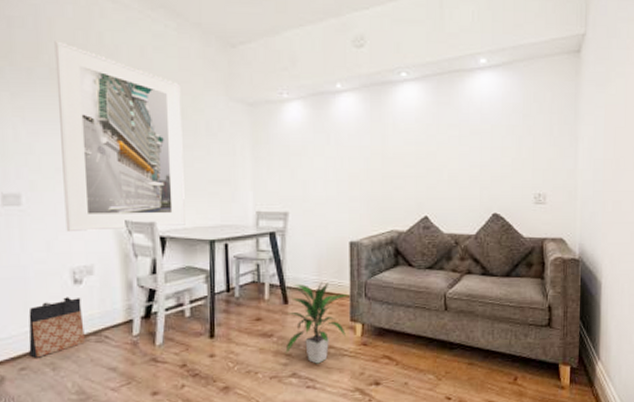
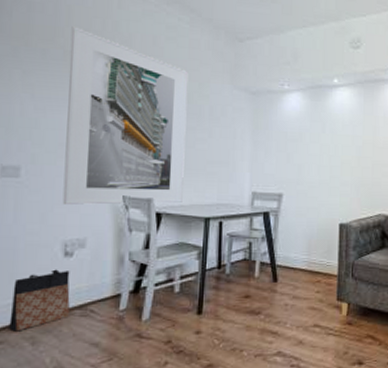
indoor plant: present [285,281,349,364] -> none [272,261,337,343]

